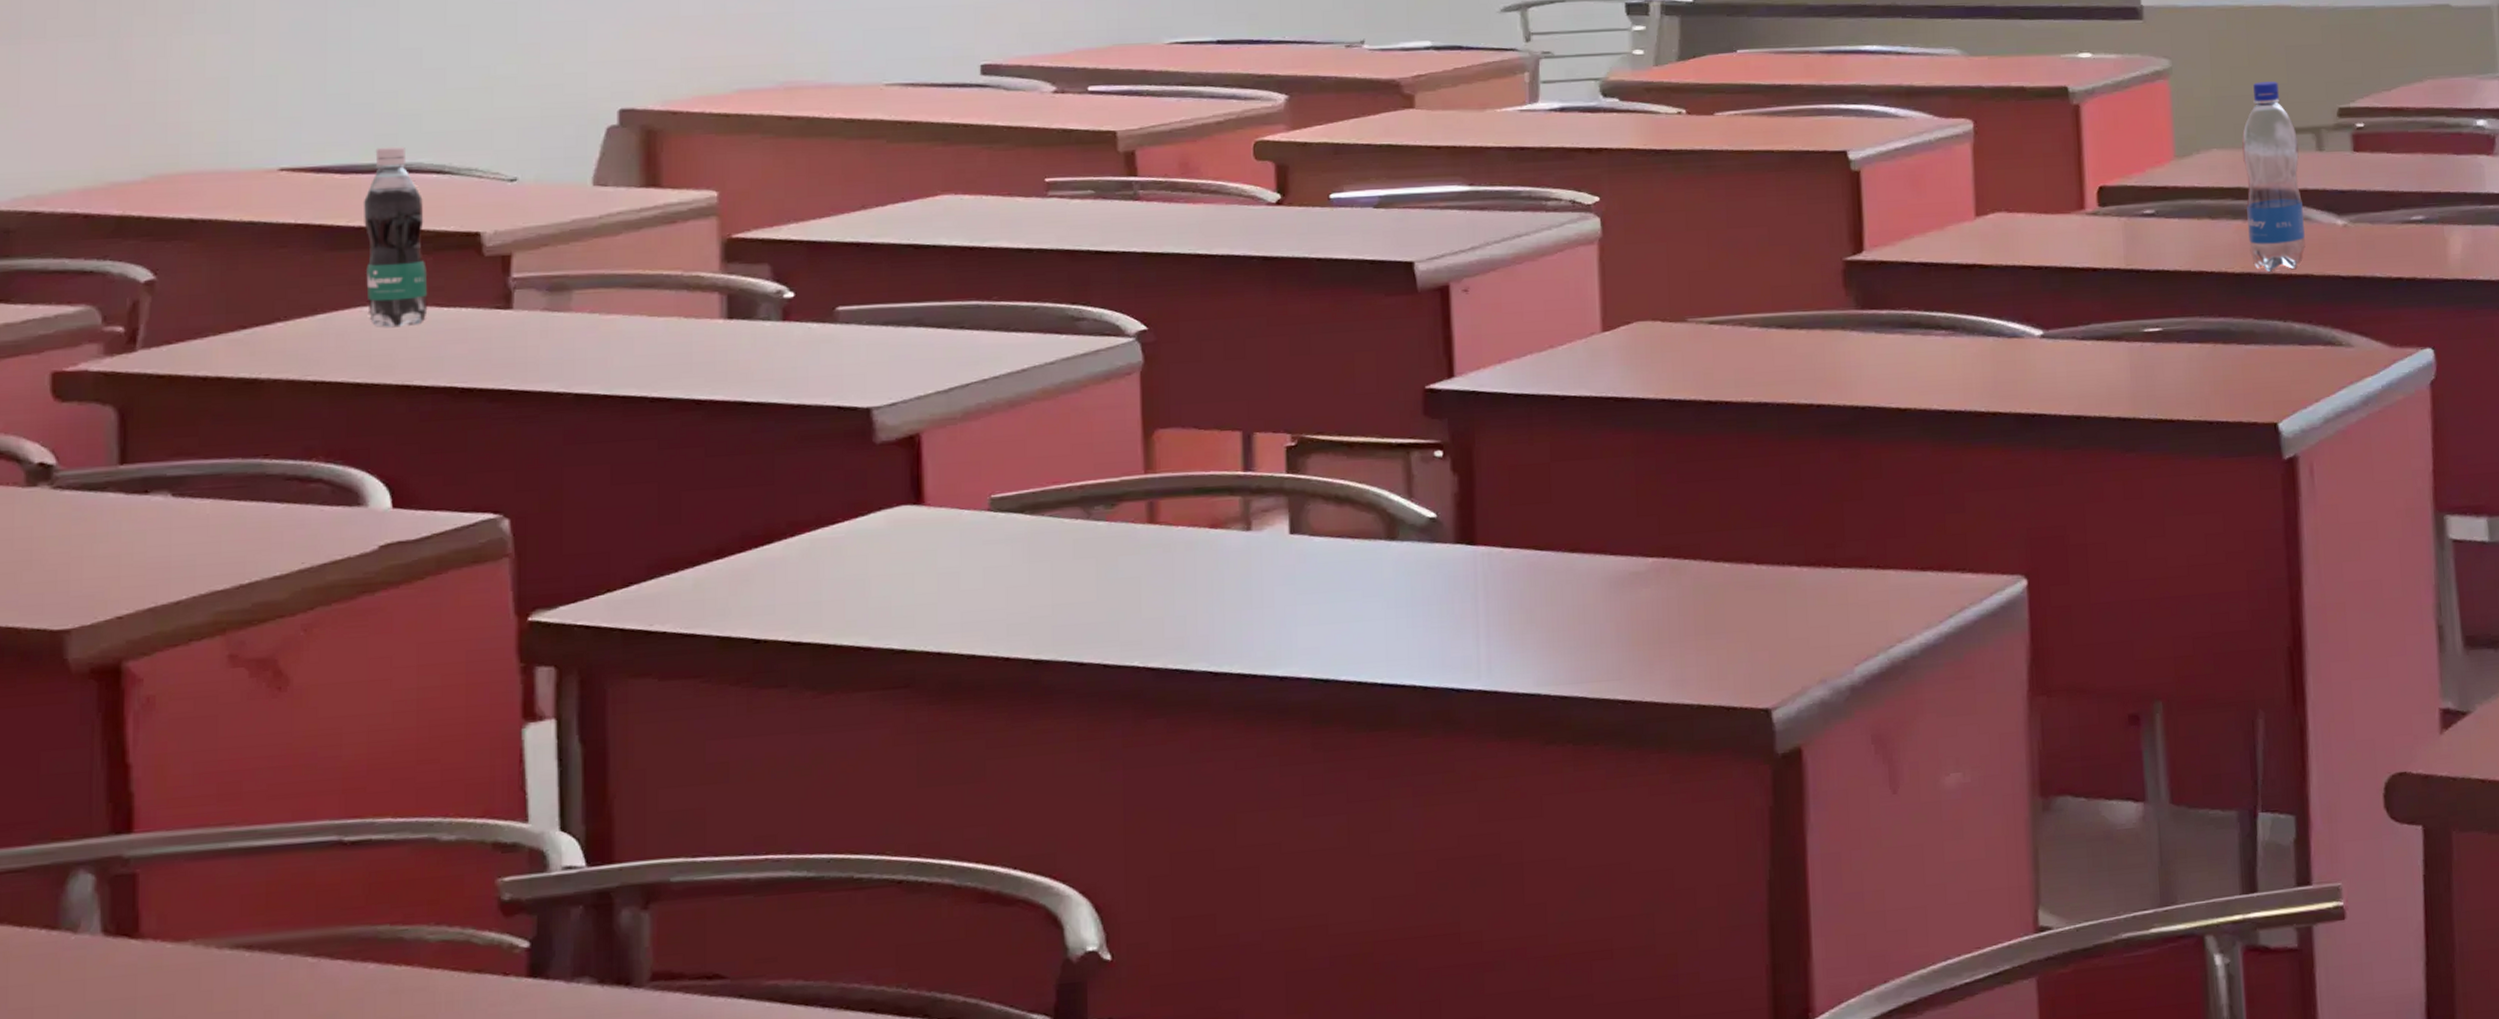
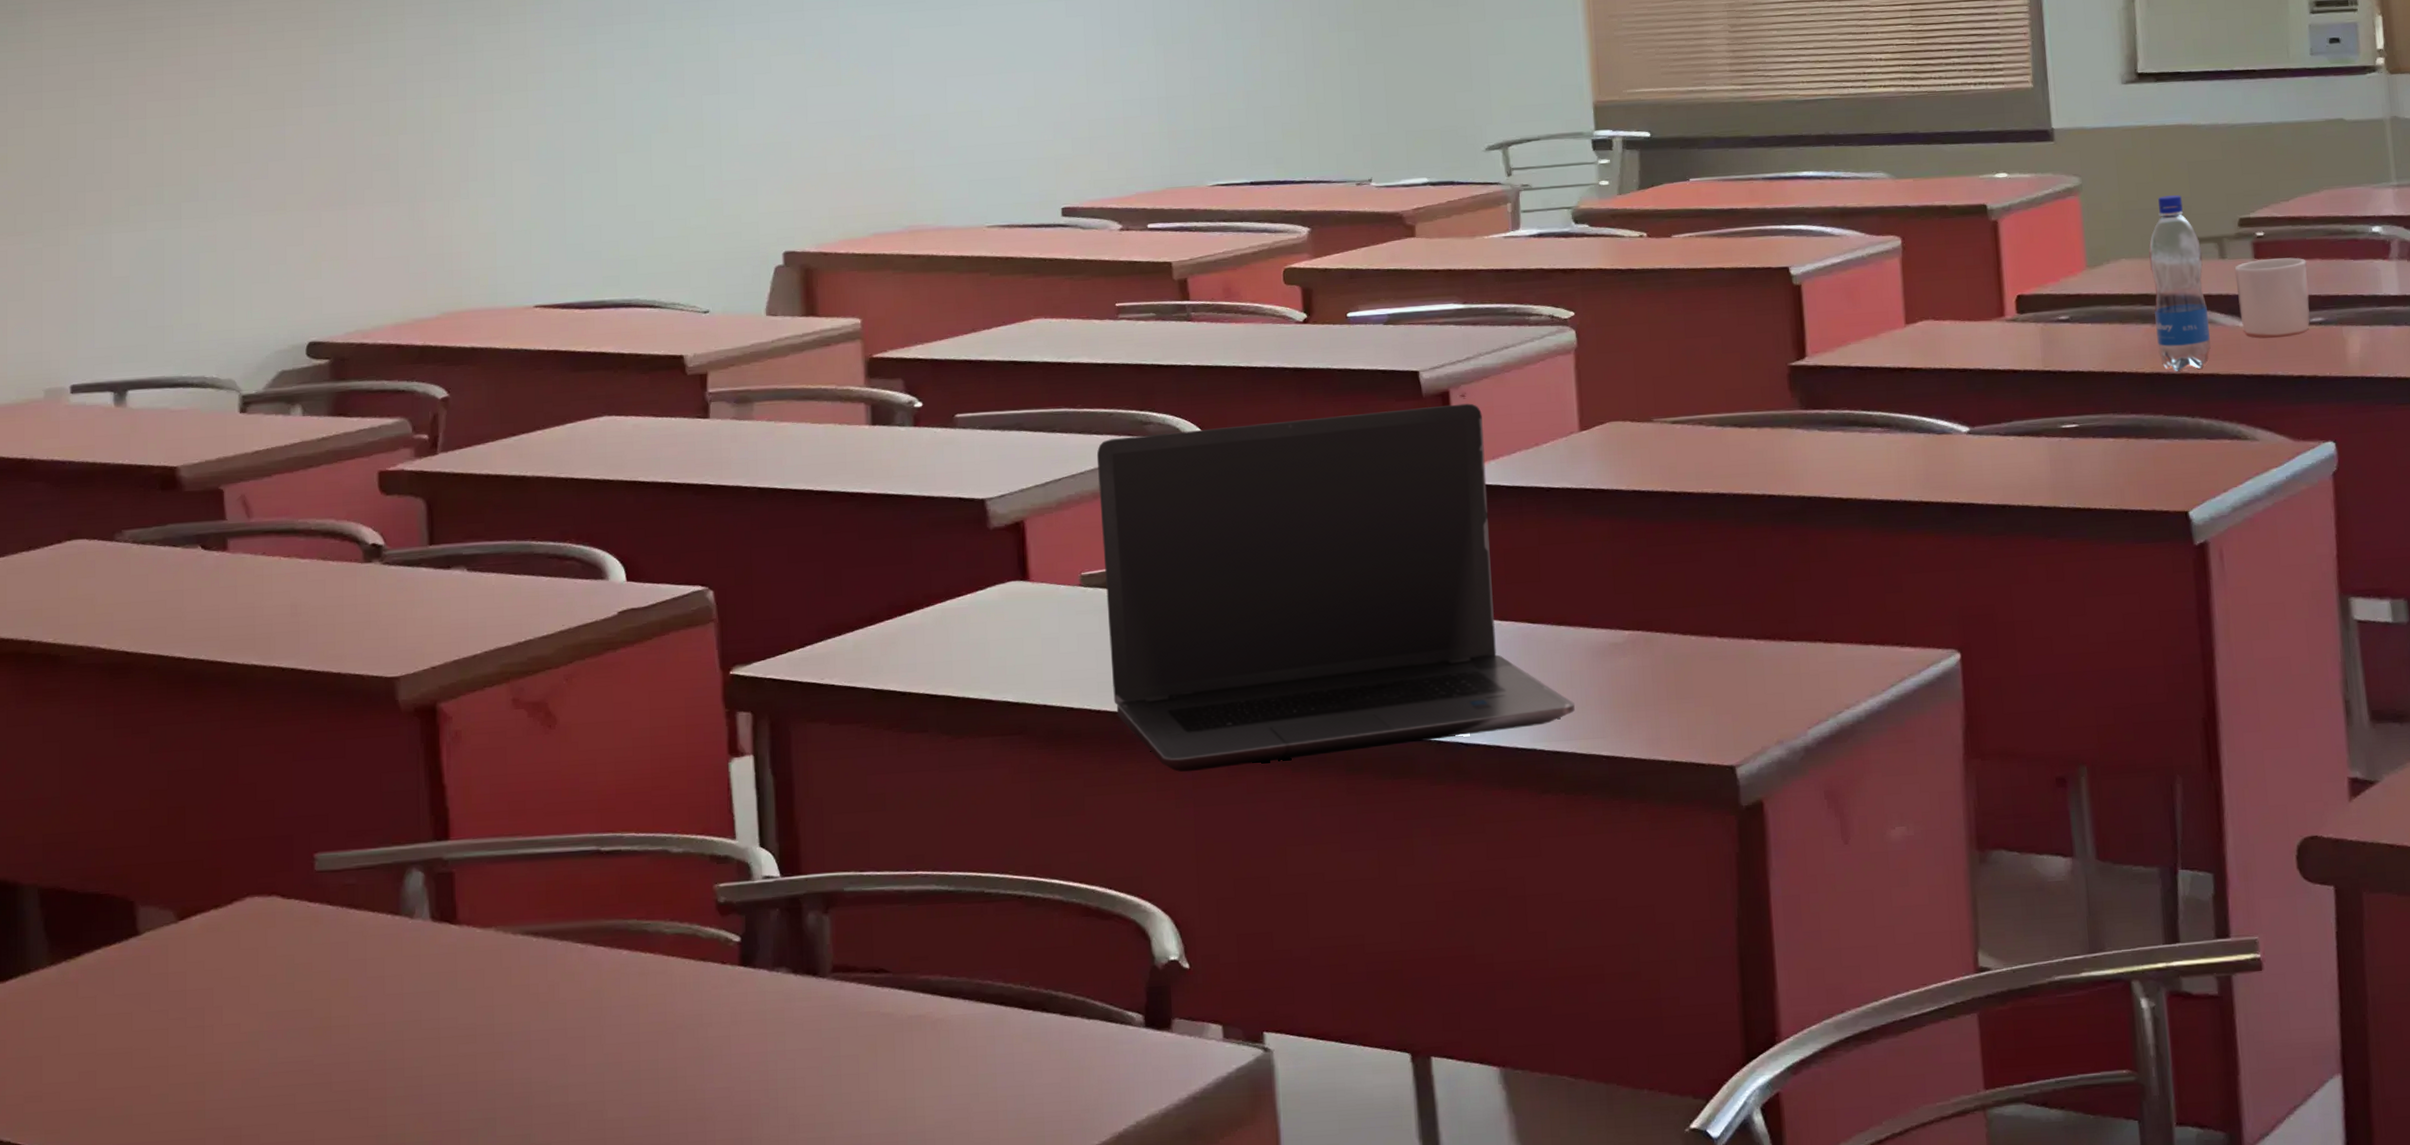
bottle: present [363,146,428,328] -> none [596,286,647,435]
laptop computer: none [1015,299,1587,729] -> present [1096,403,1575,773]
mug: none [2332,151,2411,237] -> present [2234,257,2310,339]

